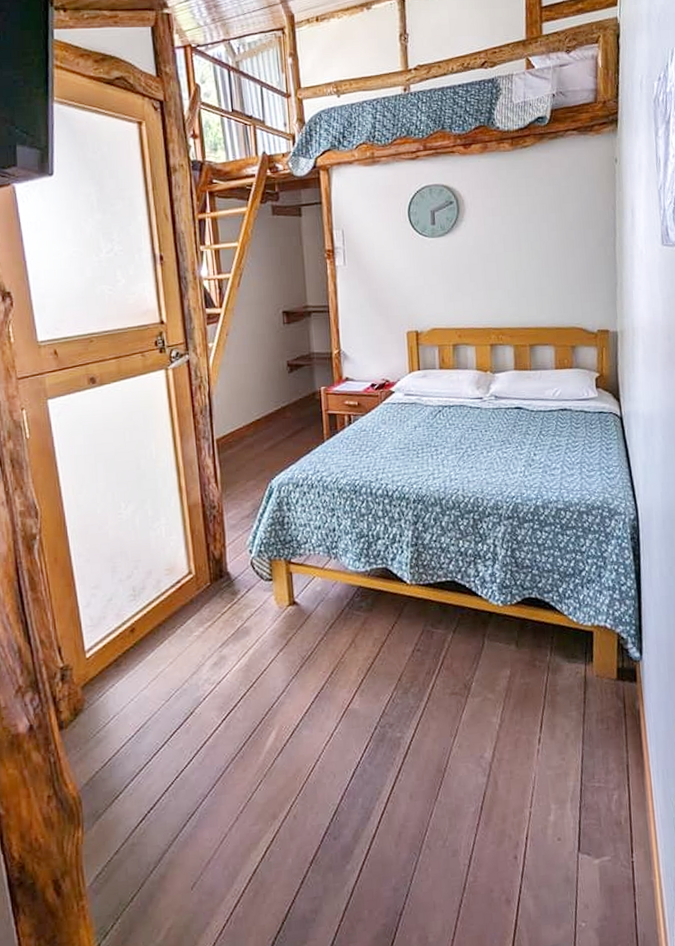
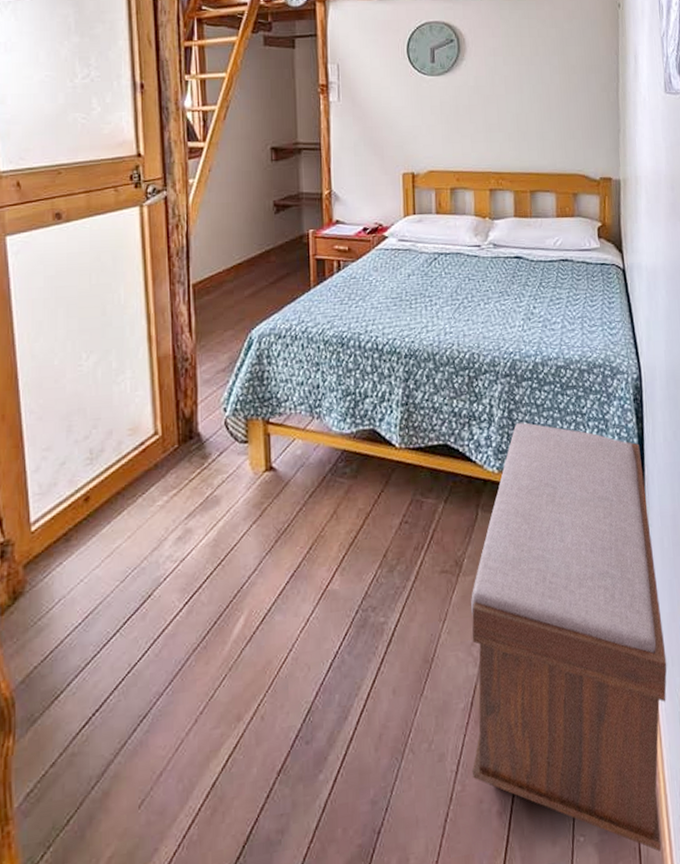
bench: none [479,560,663,937] -> present [471,423,667,852]

